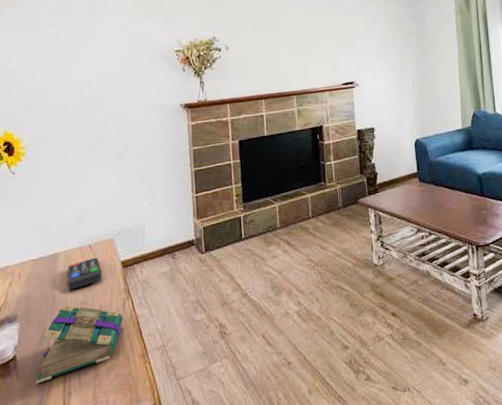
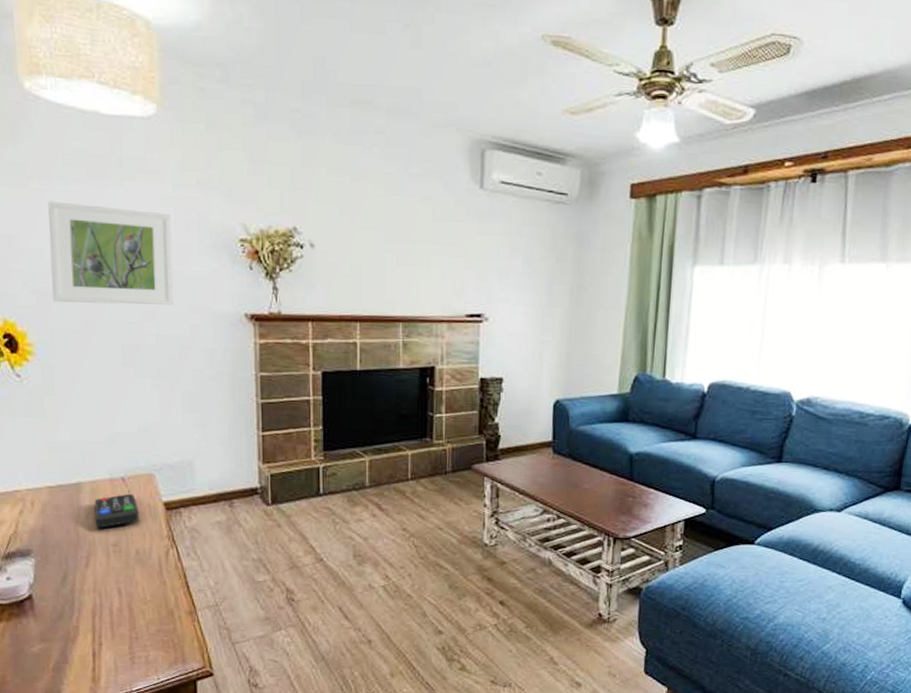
book: present [35,305,123,384] -> none [57,545,166,629]
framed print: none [40,39,128,114] -> present [48,201,173,305]

